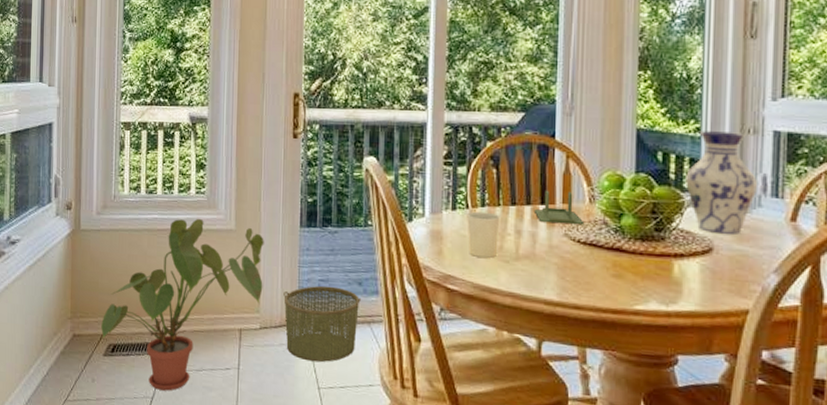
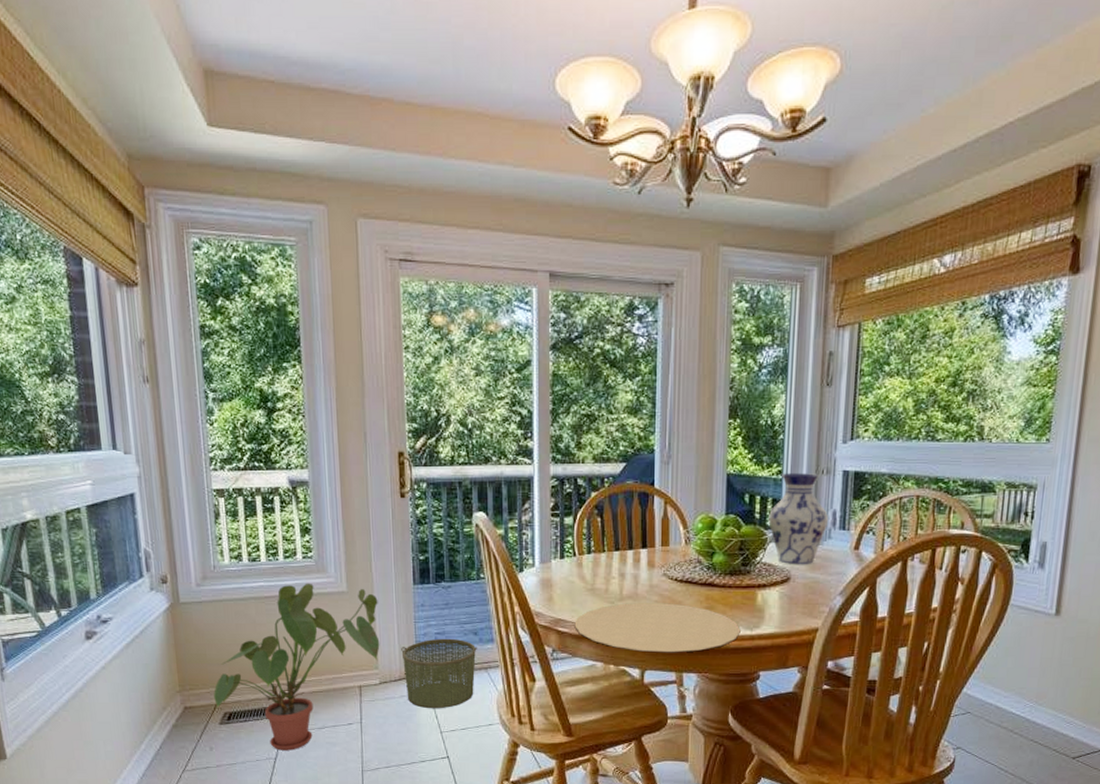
placemat: none [465,263,654,326] -> present [574,603,741,653]
cup: present [467,211,501,258] -> none [574,558,605,600]
napkin holder: present [533,190,585,225] -> none [635,534,681,565]

